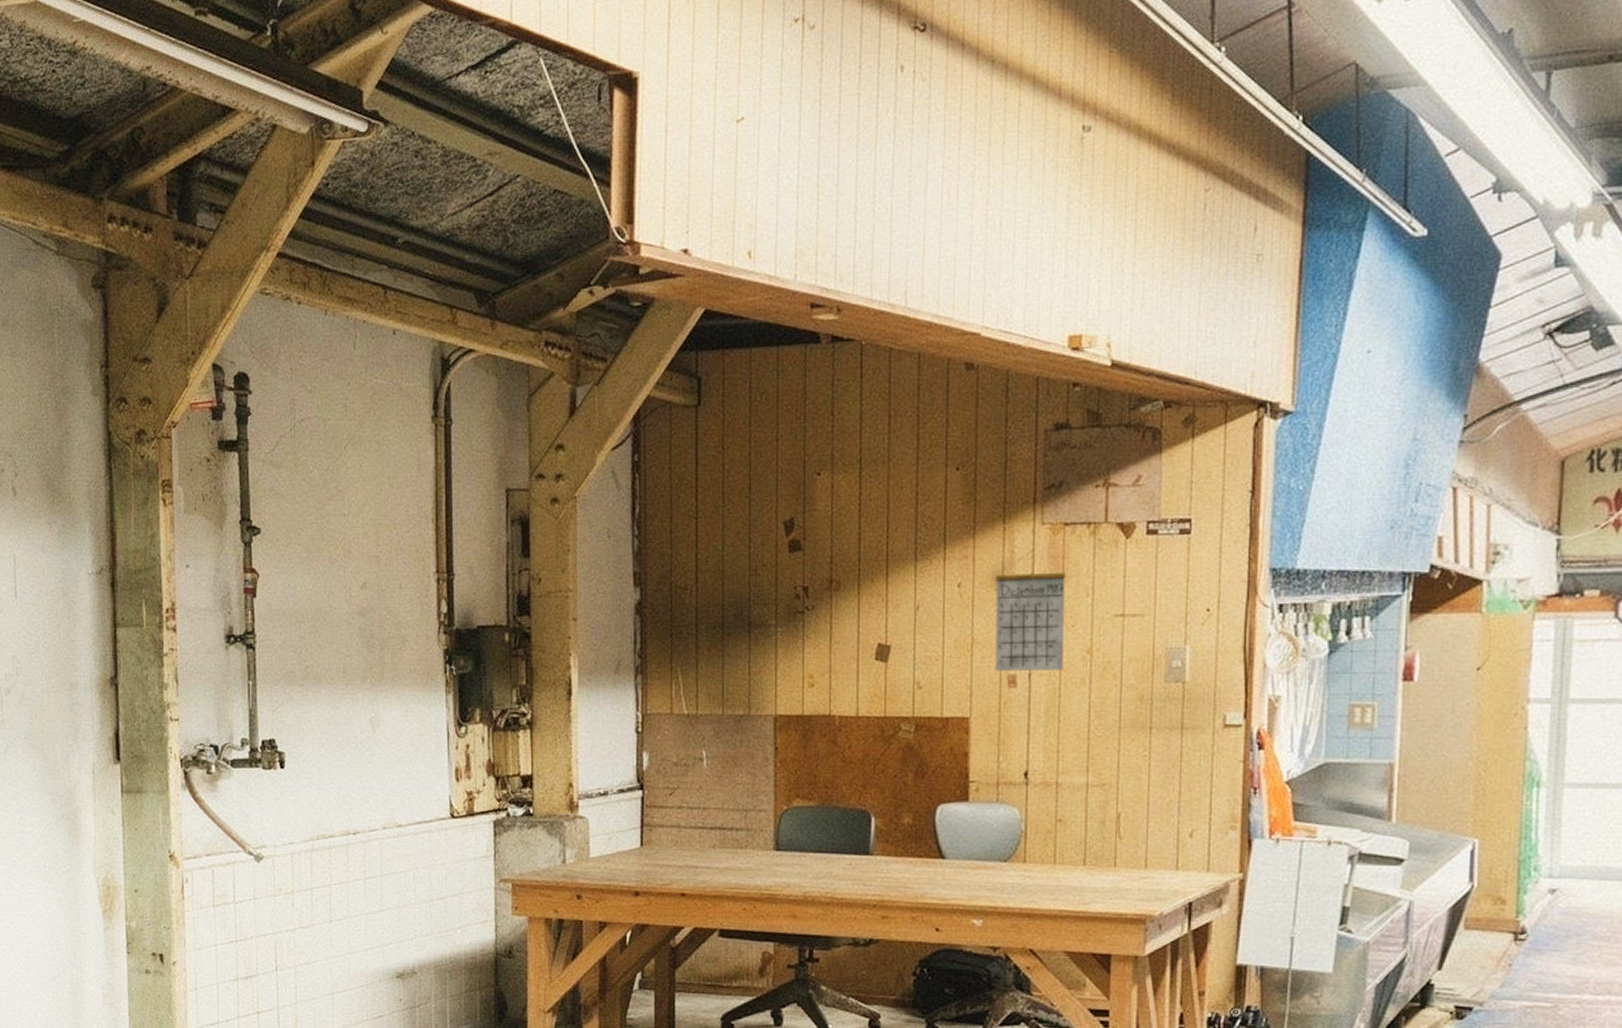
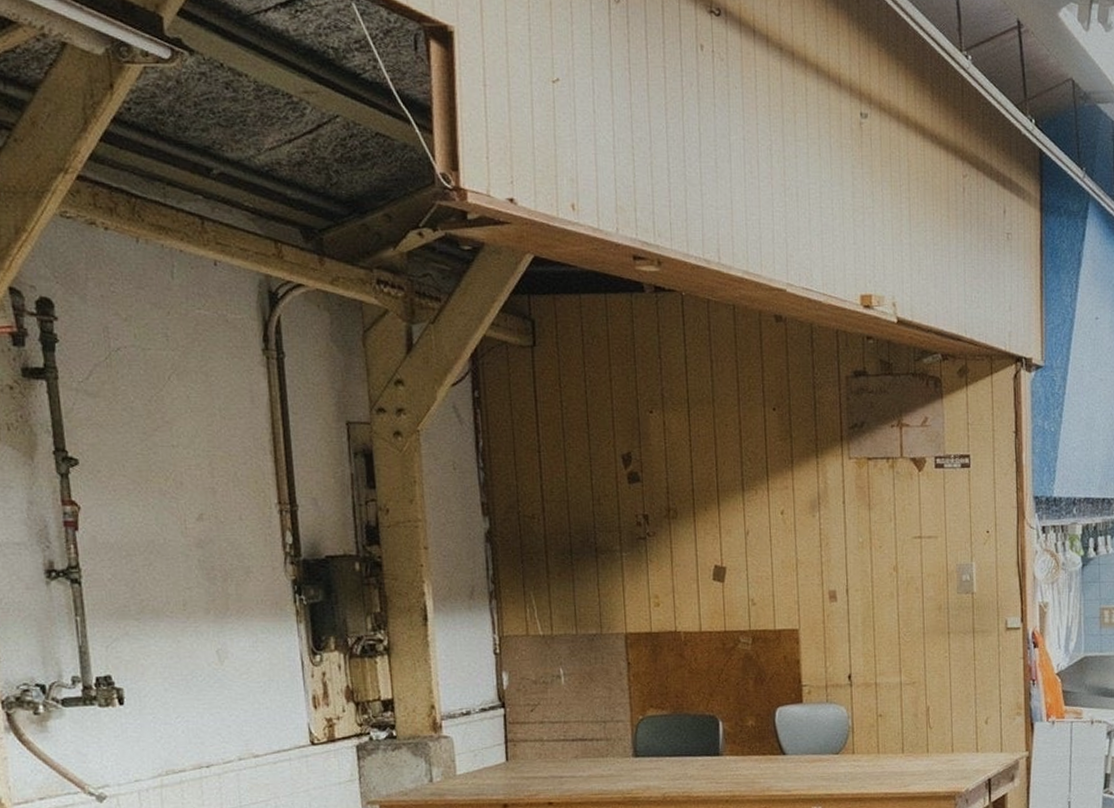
calendar: present [994,551,1067,671] -> none [813,482,875,587]

